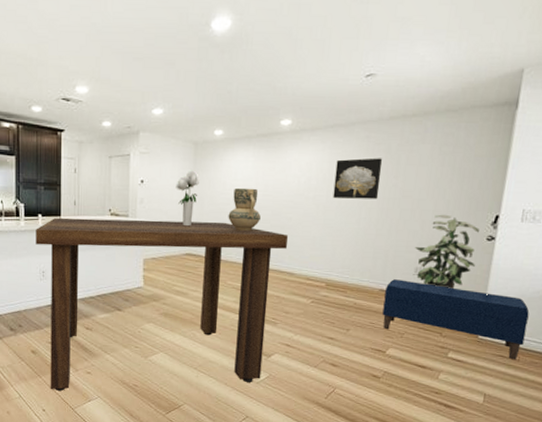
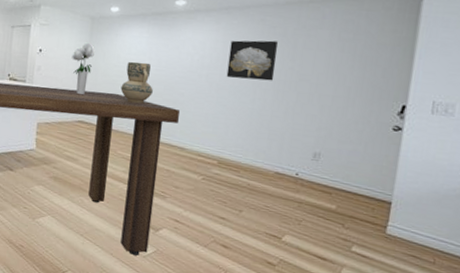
bench: present [382,279,530,360] -> none [278,163,445,262]
indoor plant: present [415,214,479,289] -> none [313,100,384,178]

